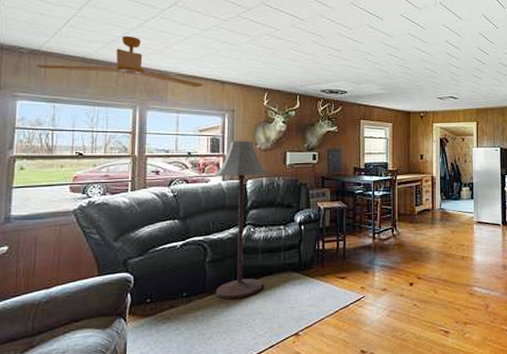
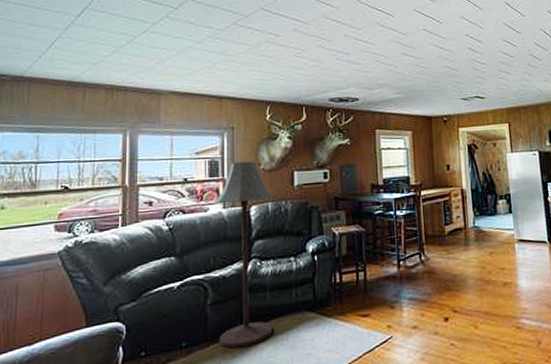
ceiling fan: present [35,35,203,88] -> none [18,54,198,106]

